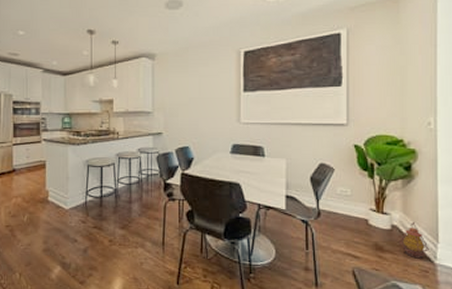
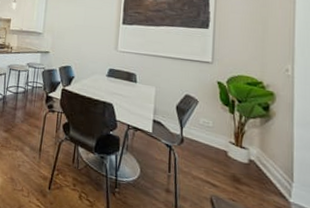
lantern: present [398,221,429,259] -> none [255,158,284,196]

